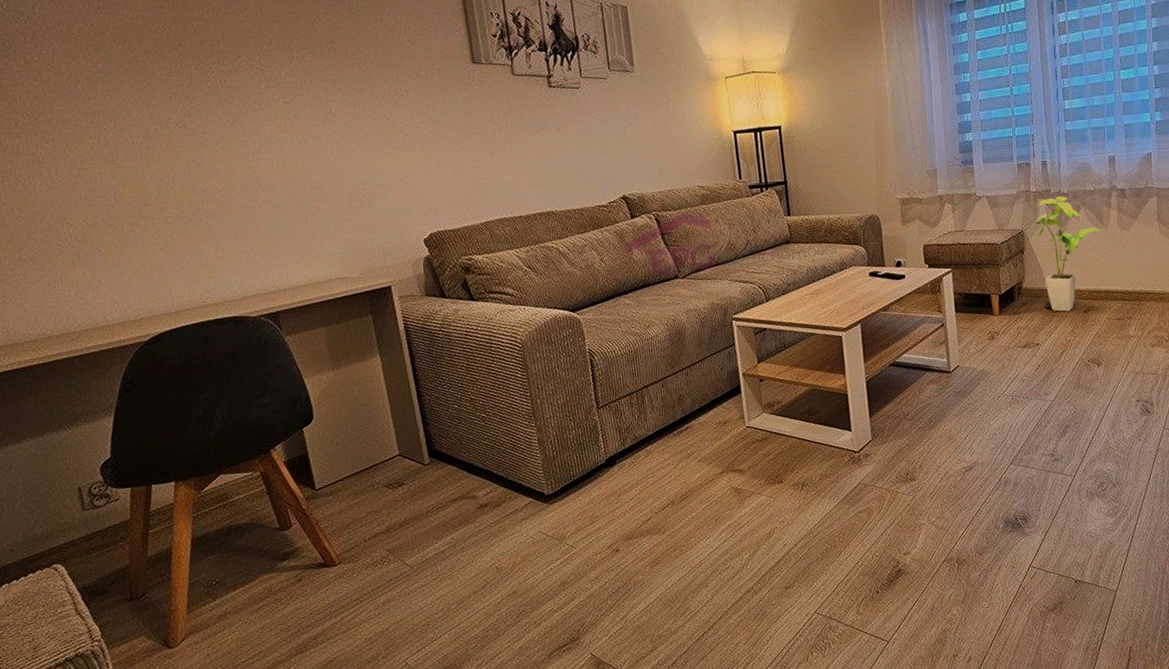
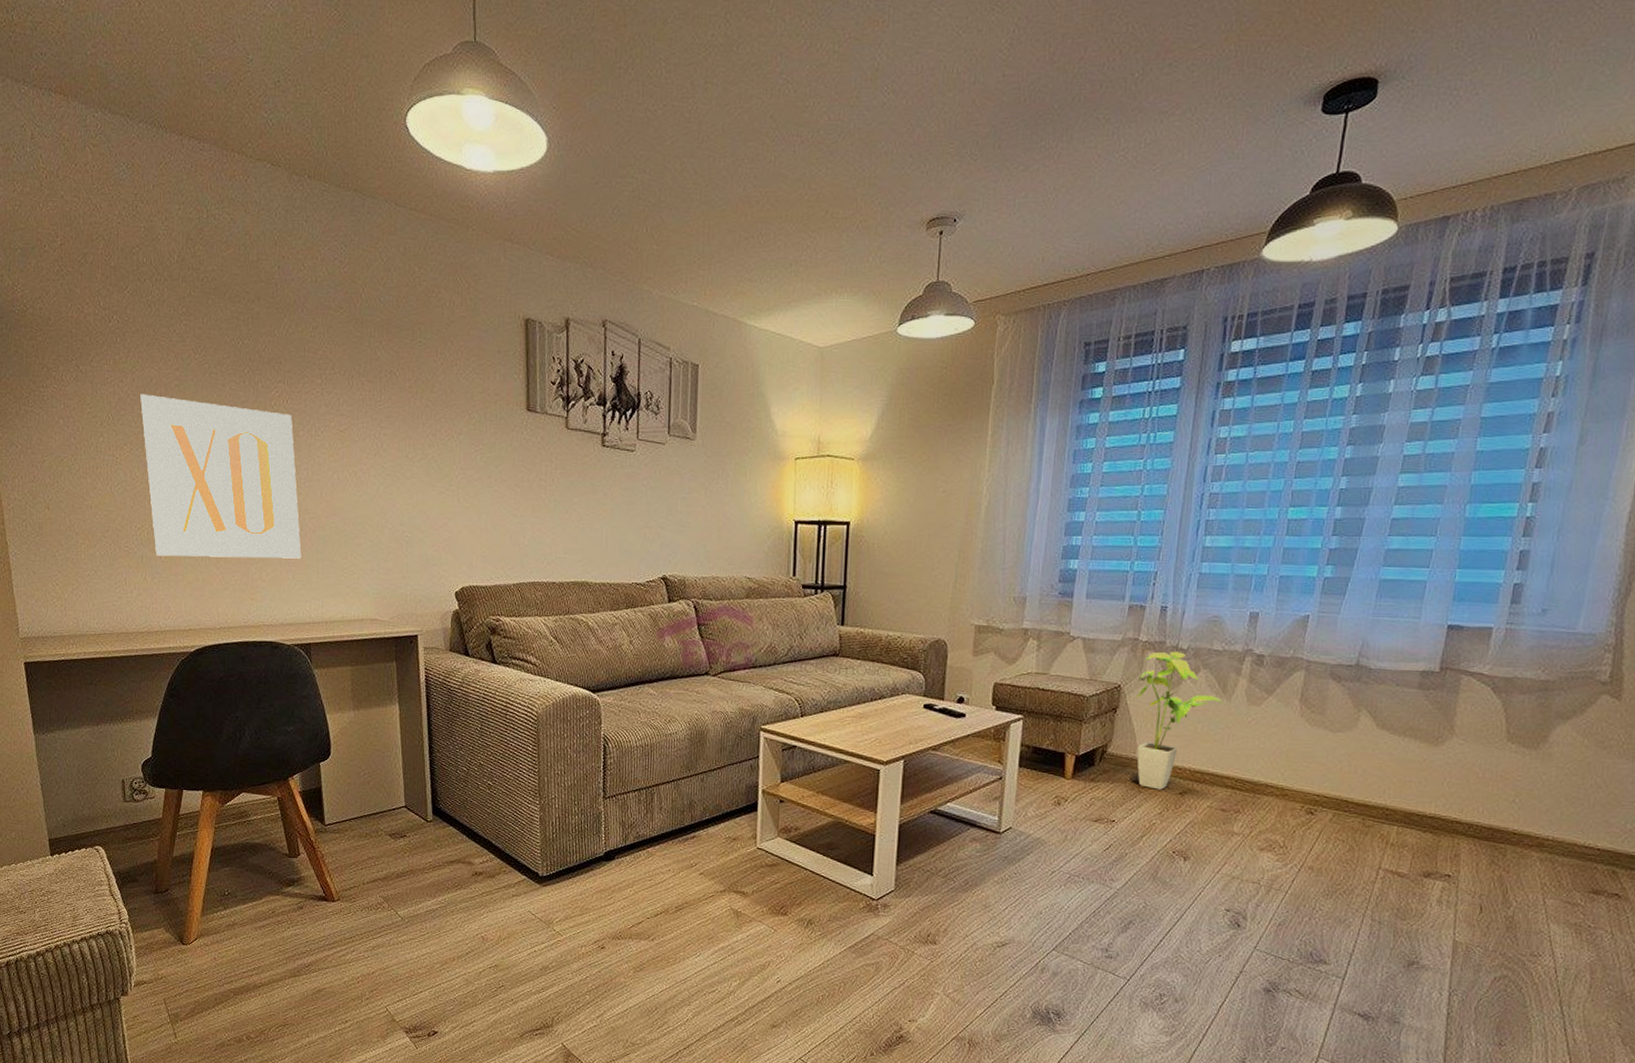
wall art: none [59,90,258,250] -> present [140,394,302,559]

